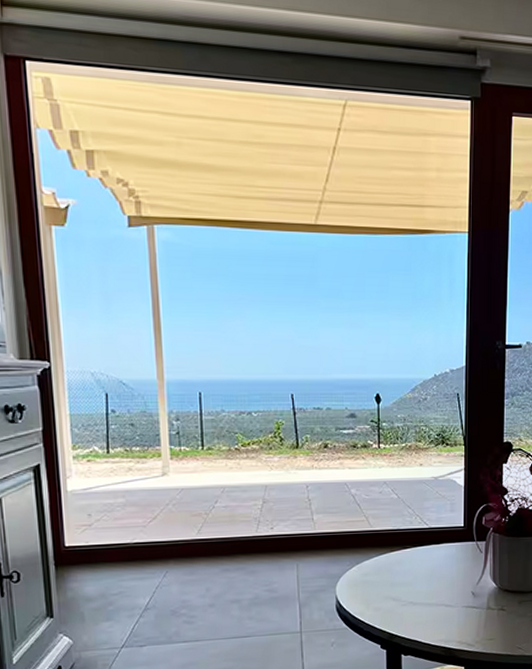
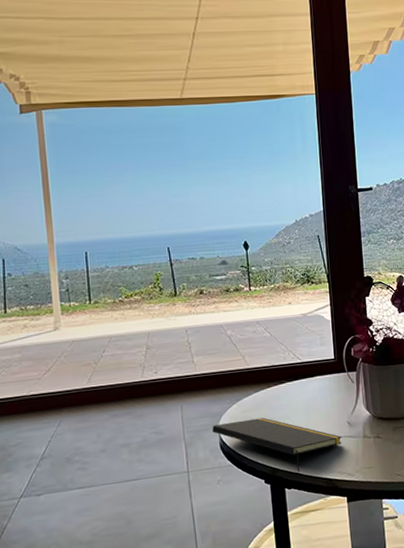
notepad: none [329,582,465,640] -> present [212,417,343,473]

